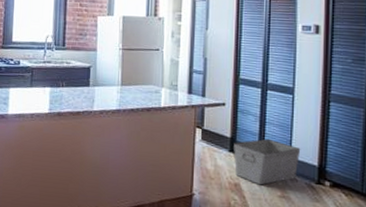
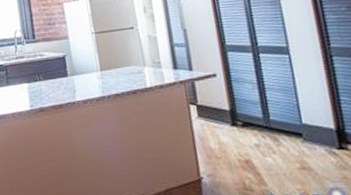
storage bin: present [234,138,301,185] -> none [234,106,313,159]

